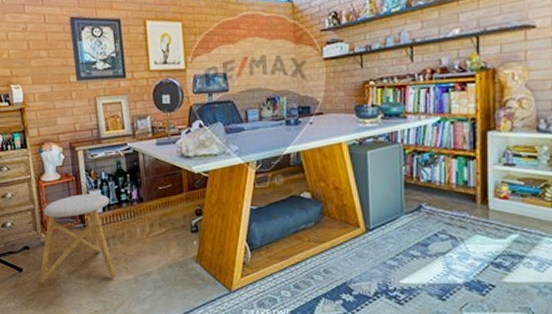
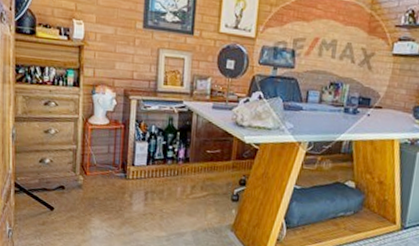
stool: present [39,193,116,284] -> none [69,143,155,232]

